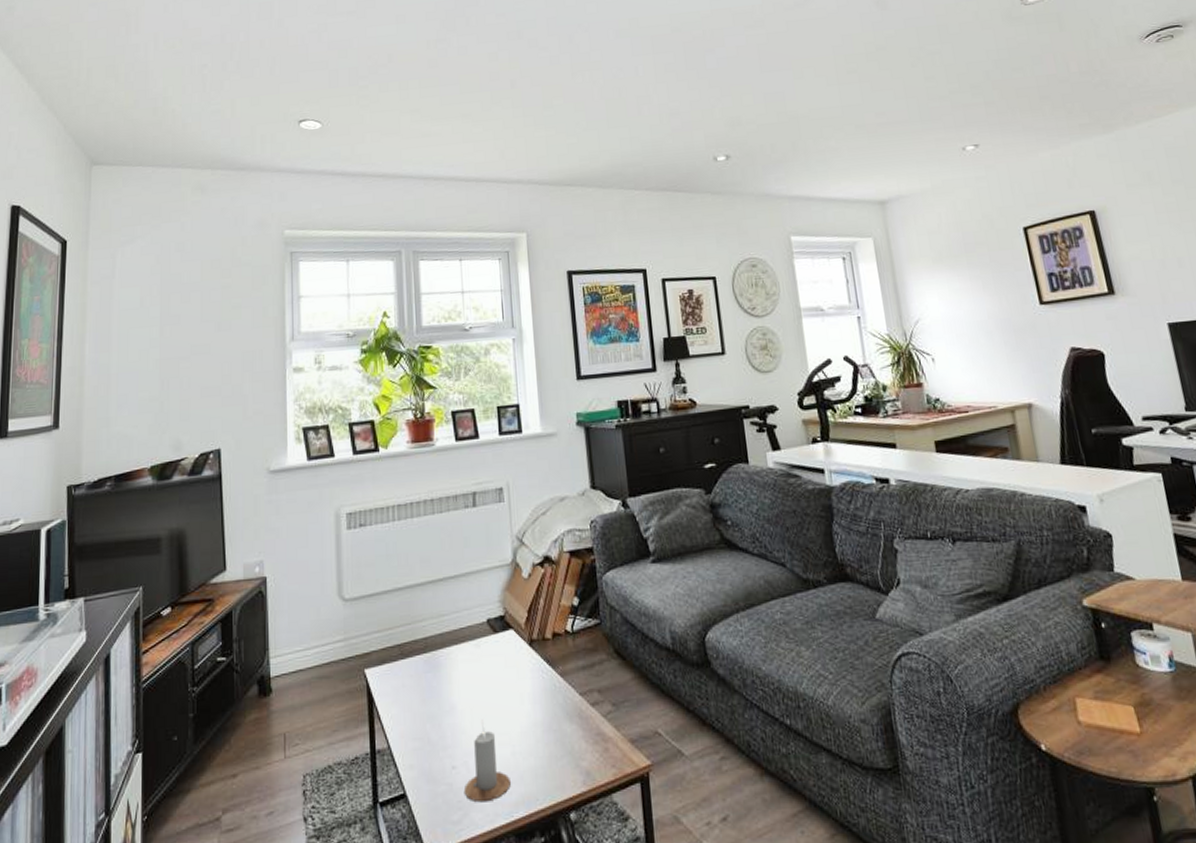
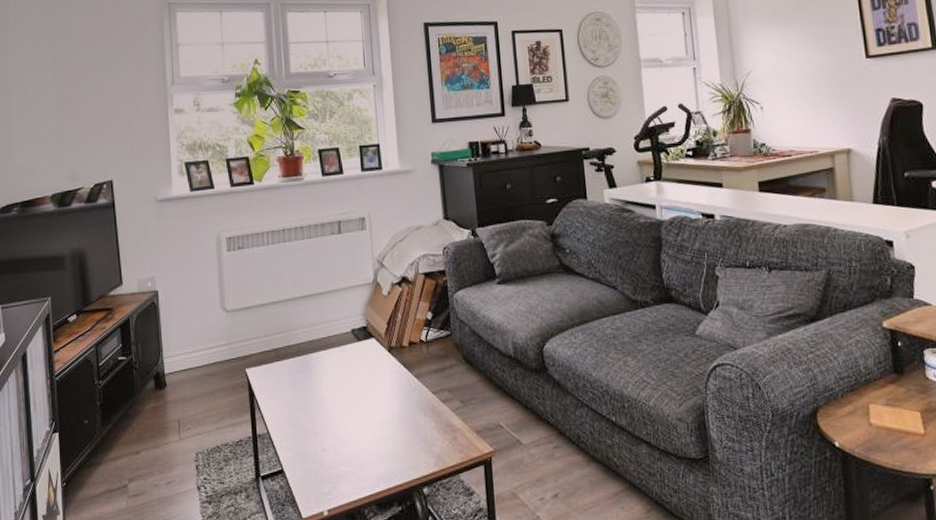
candle: present [463,718,511,803] -> none [332,410,373,478]

